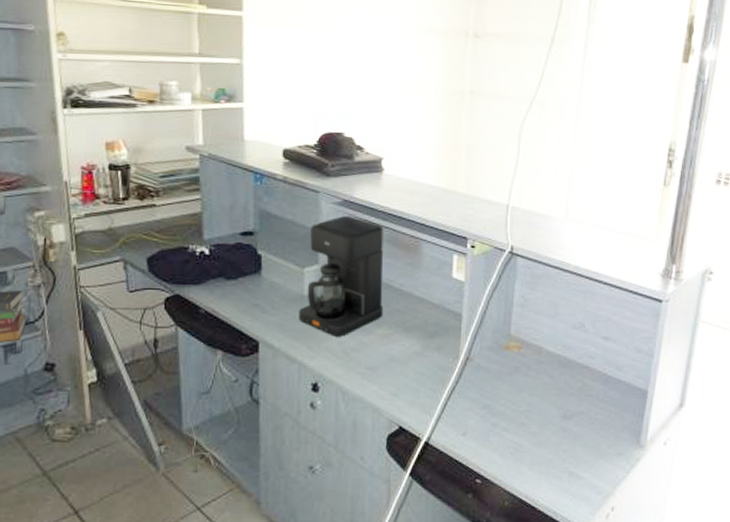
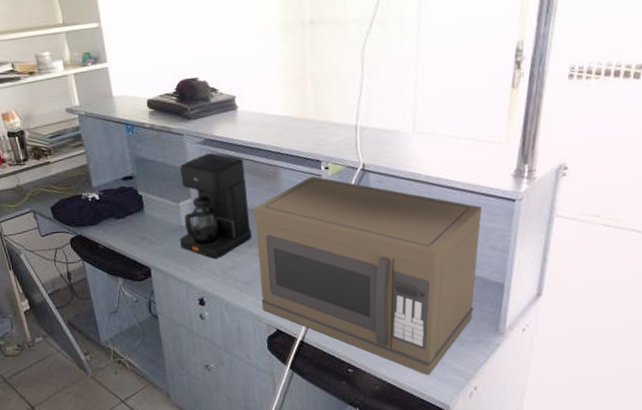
microwave: none [385,254,629,491] -> present [254,176,482,375]

